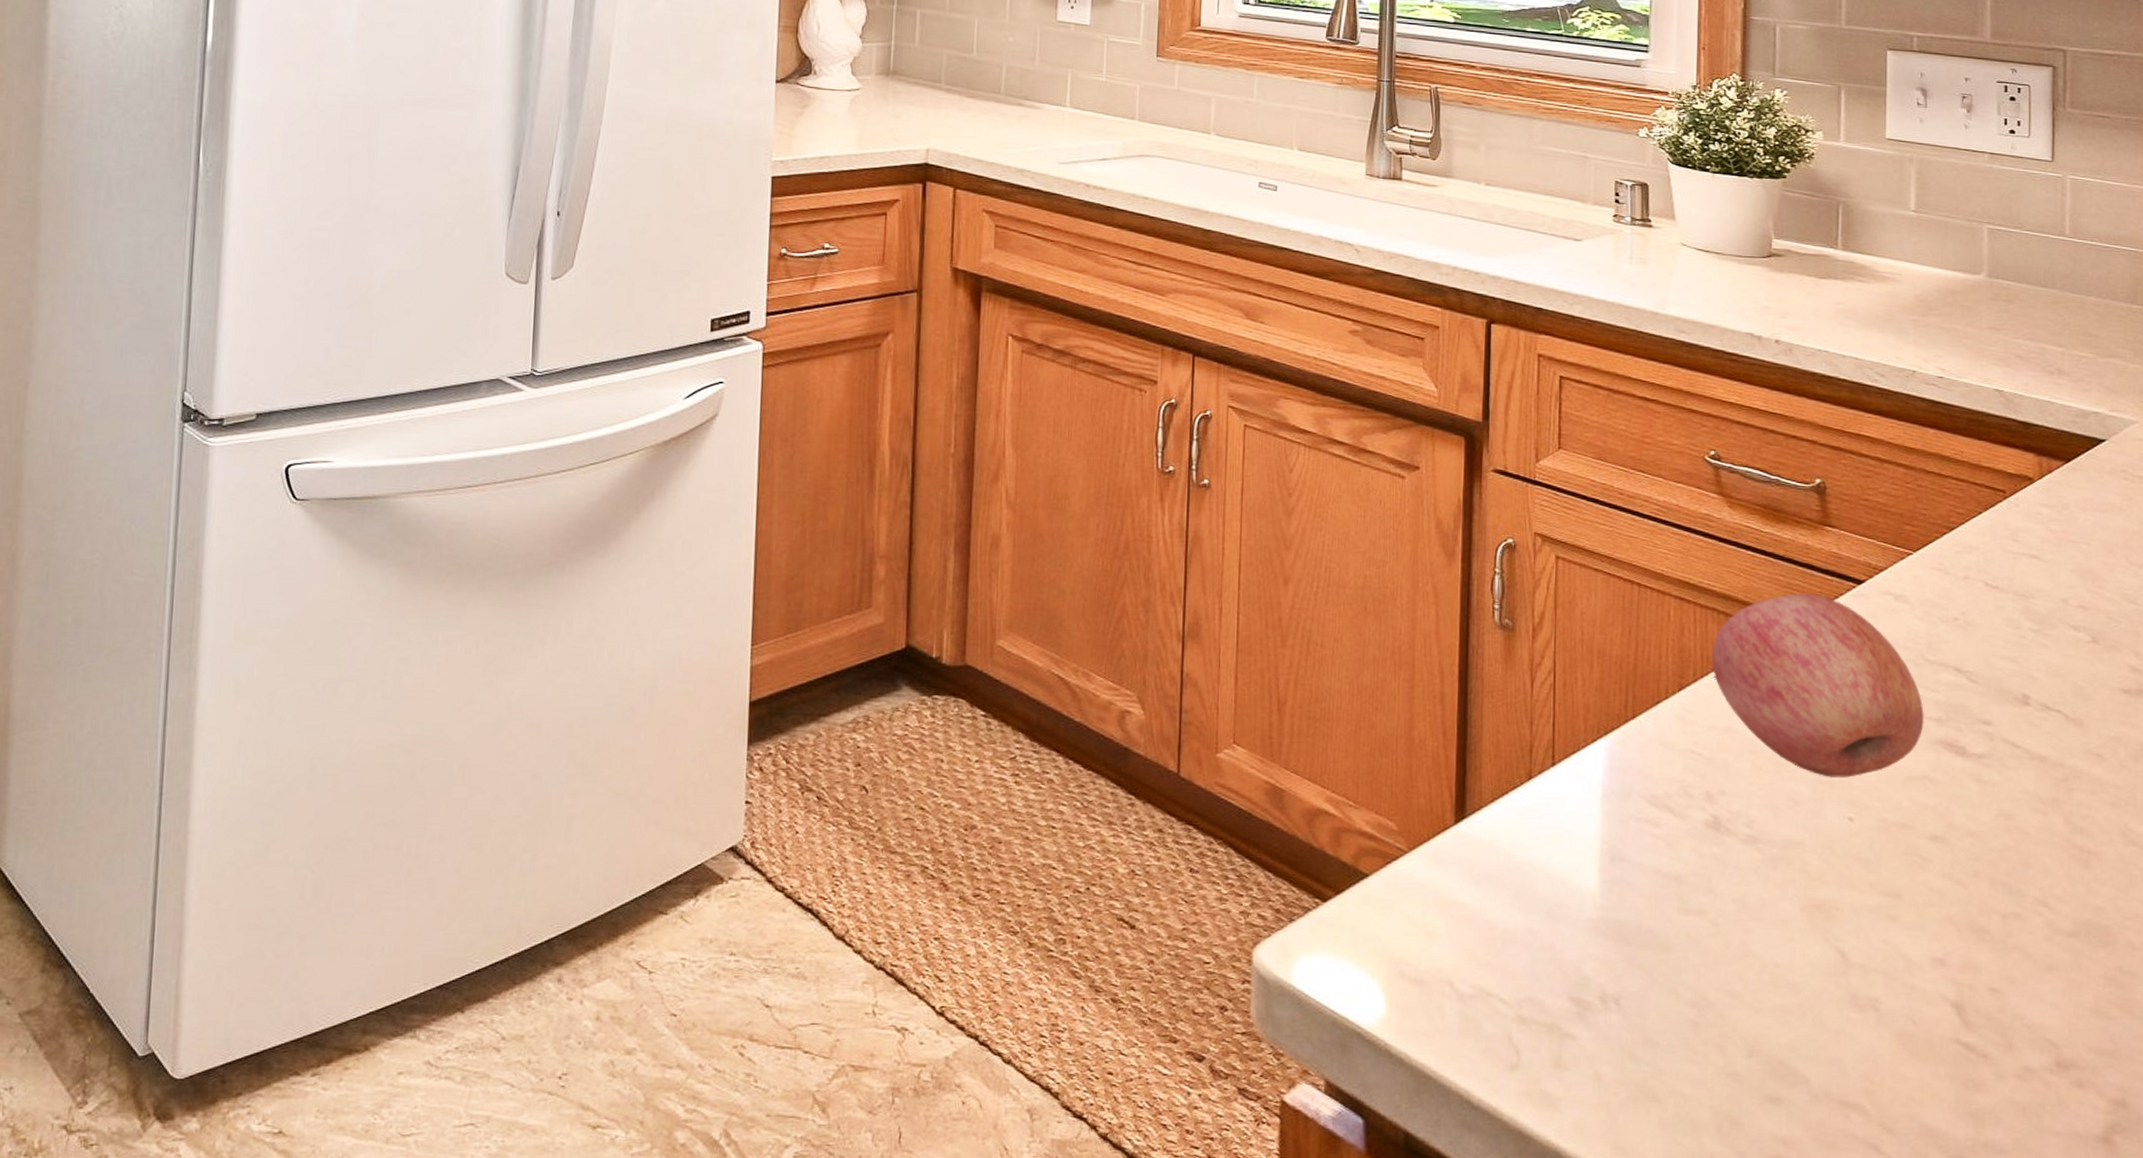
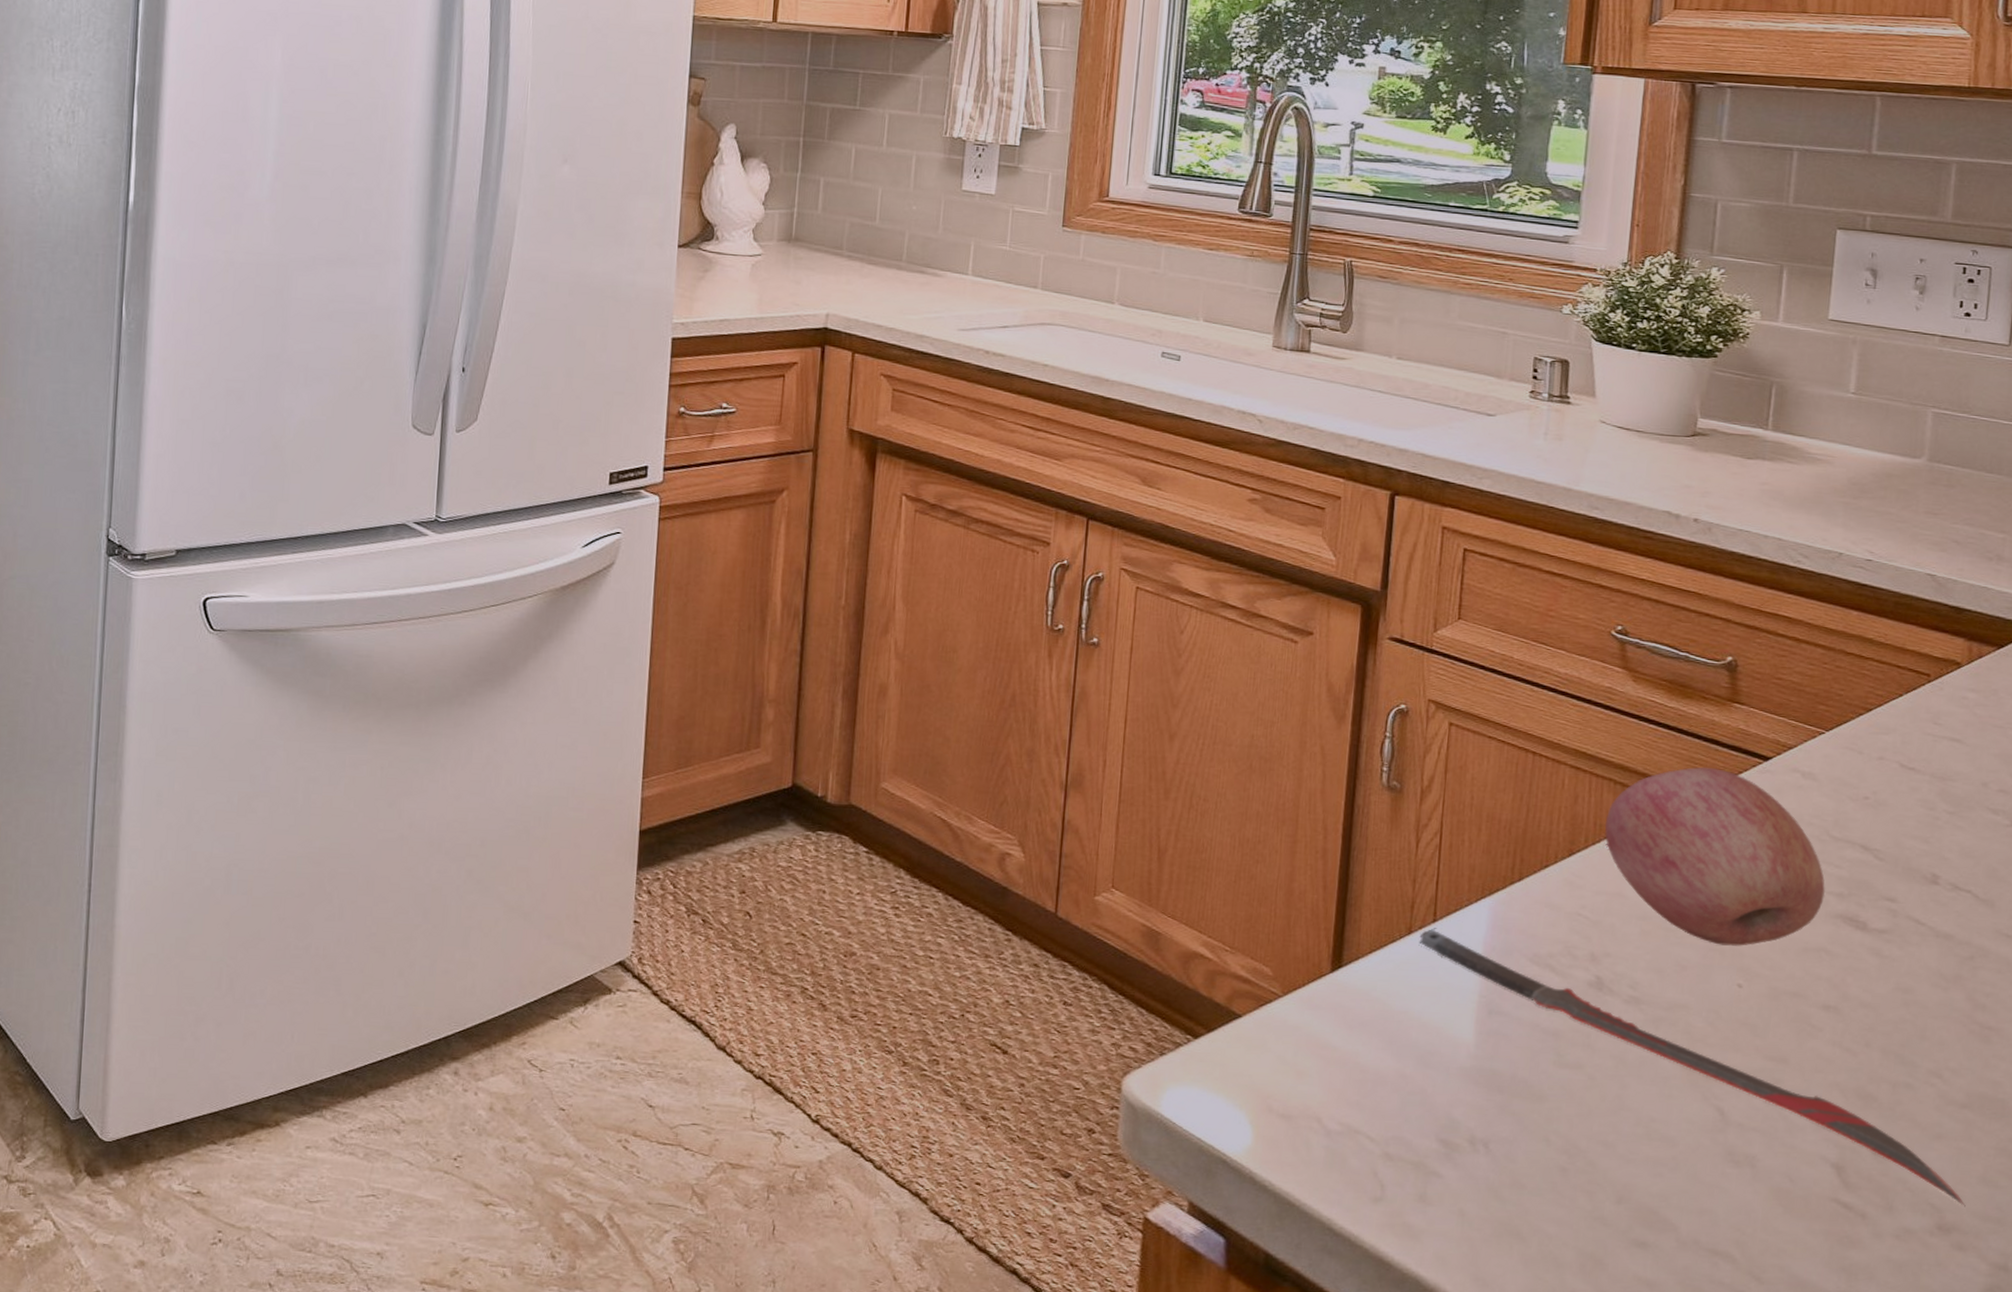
knife: none [1540,773,2081,1042] -> present [1420,929,1966,1207]

